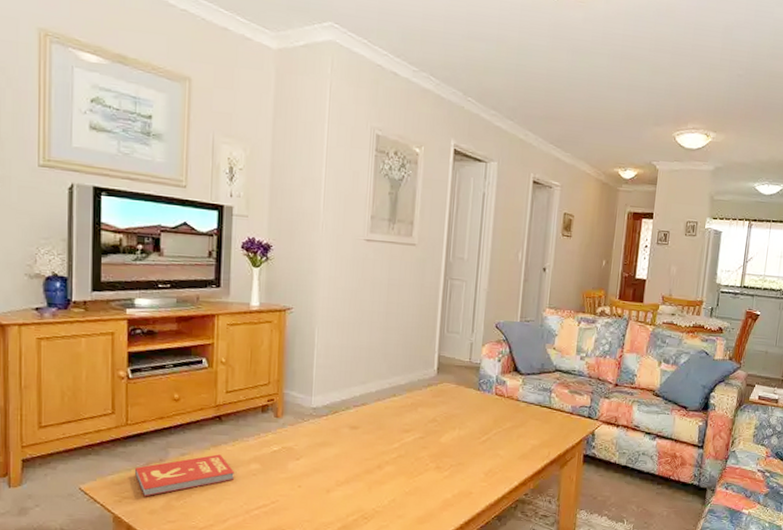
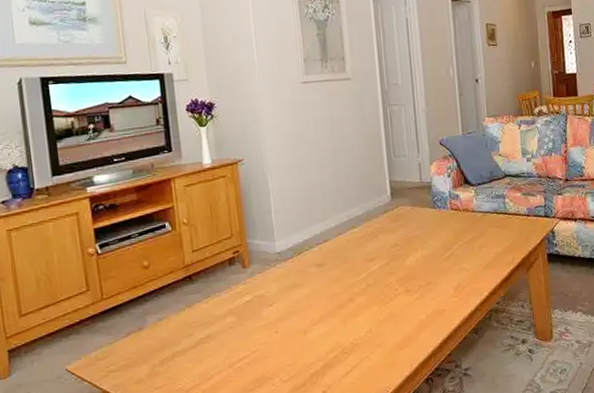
book: present [135,454,234,497] -> none [117,313,212,368]

